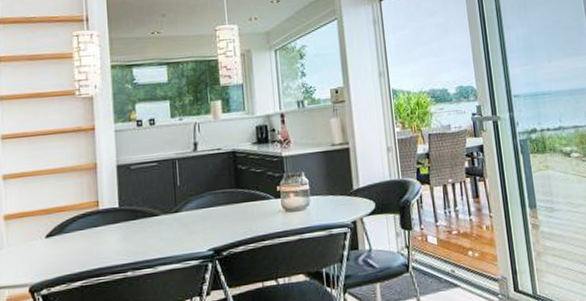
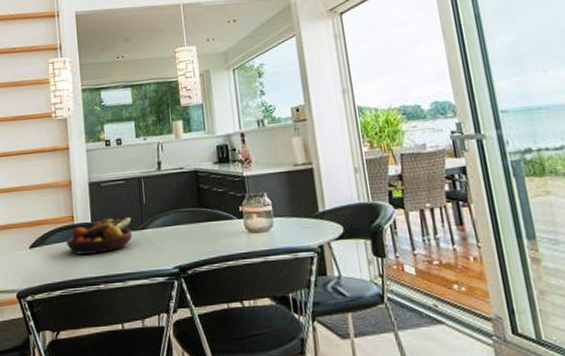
fruit bowl: none [90,201,165,242] -> present [67,217,133,255]

